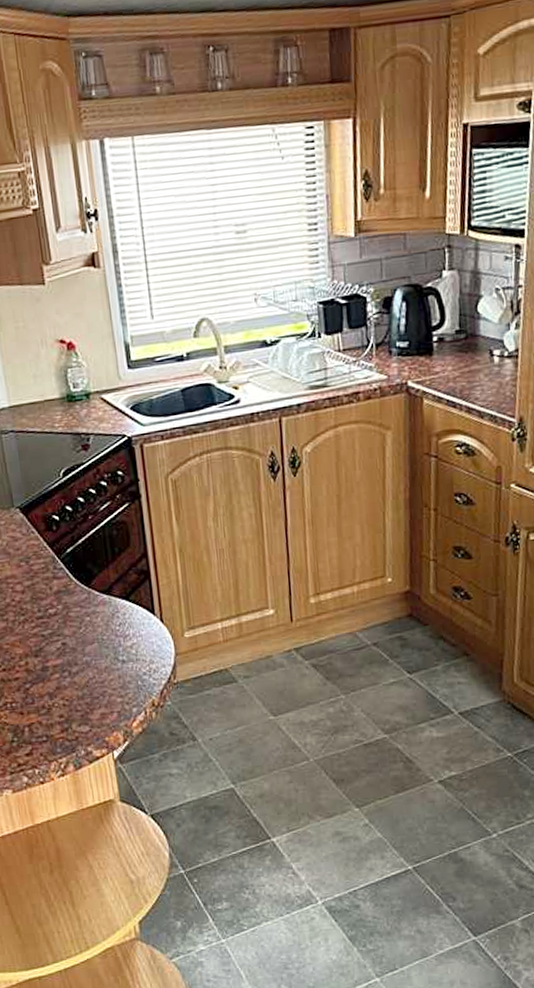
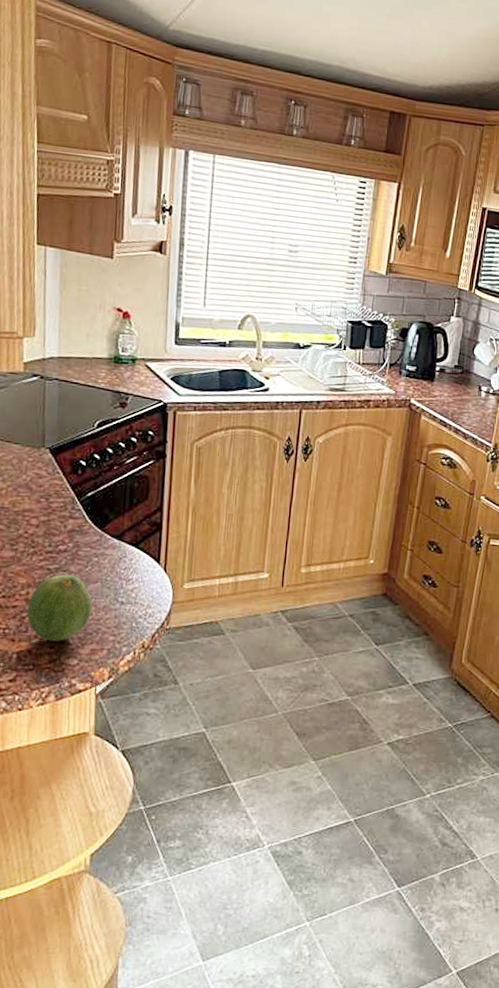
fruit: none [29,638,94,710] -> present [27,574,92,641]

